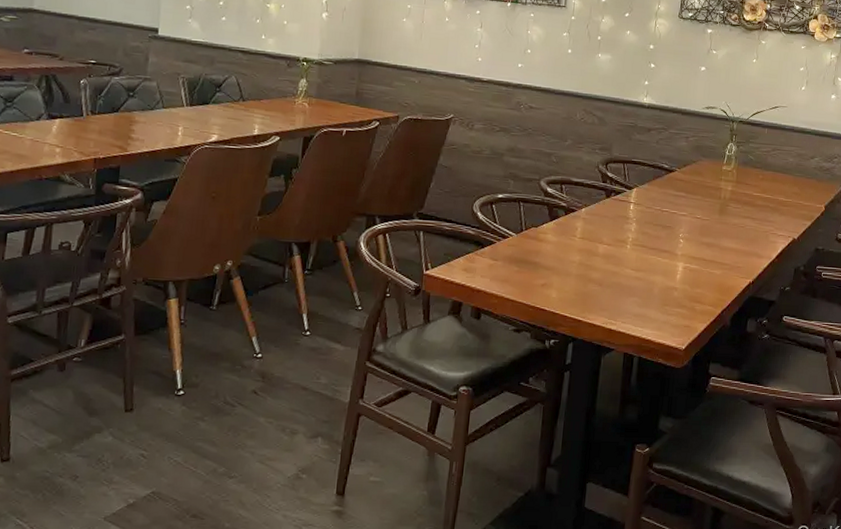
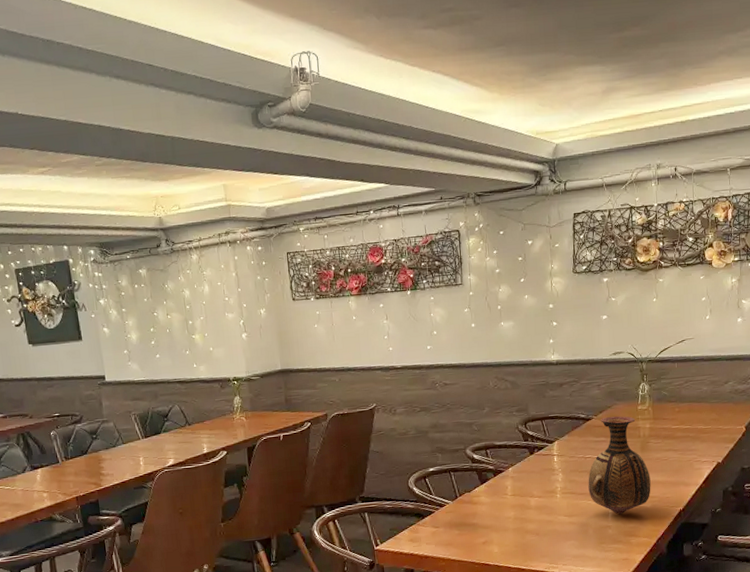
vase: none [660,171,725,277] -> present [588,415,651,515]

